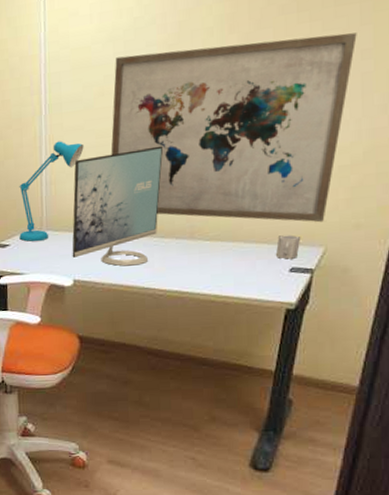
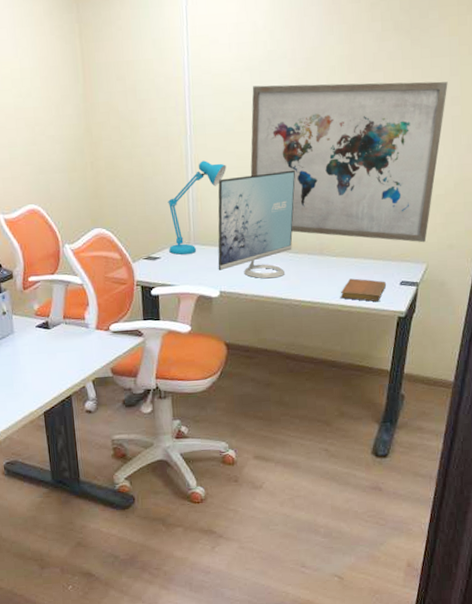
notebook: none [214,265,273,292] -> present [340,278,387,302]
cup: present [276,234,301,260] -> none [389,253,409,274]

